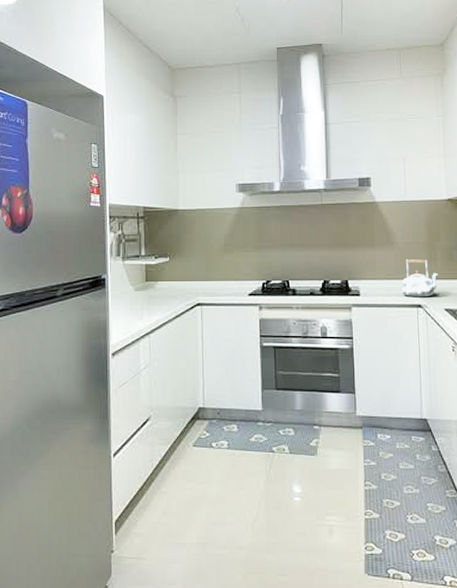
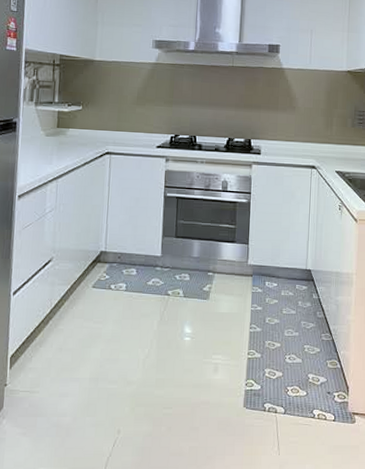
kettle: present [401,258,438,298] -> none [299,122,332,160]

